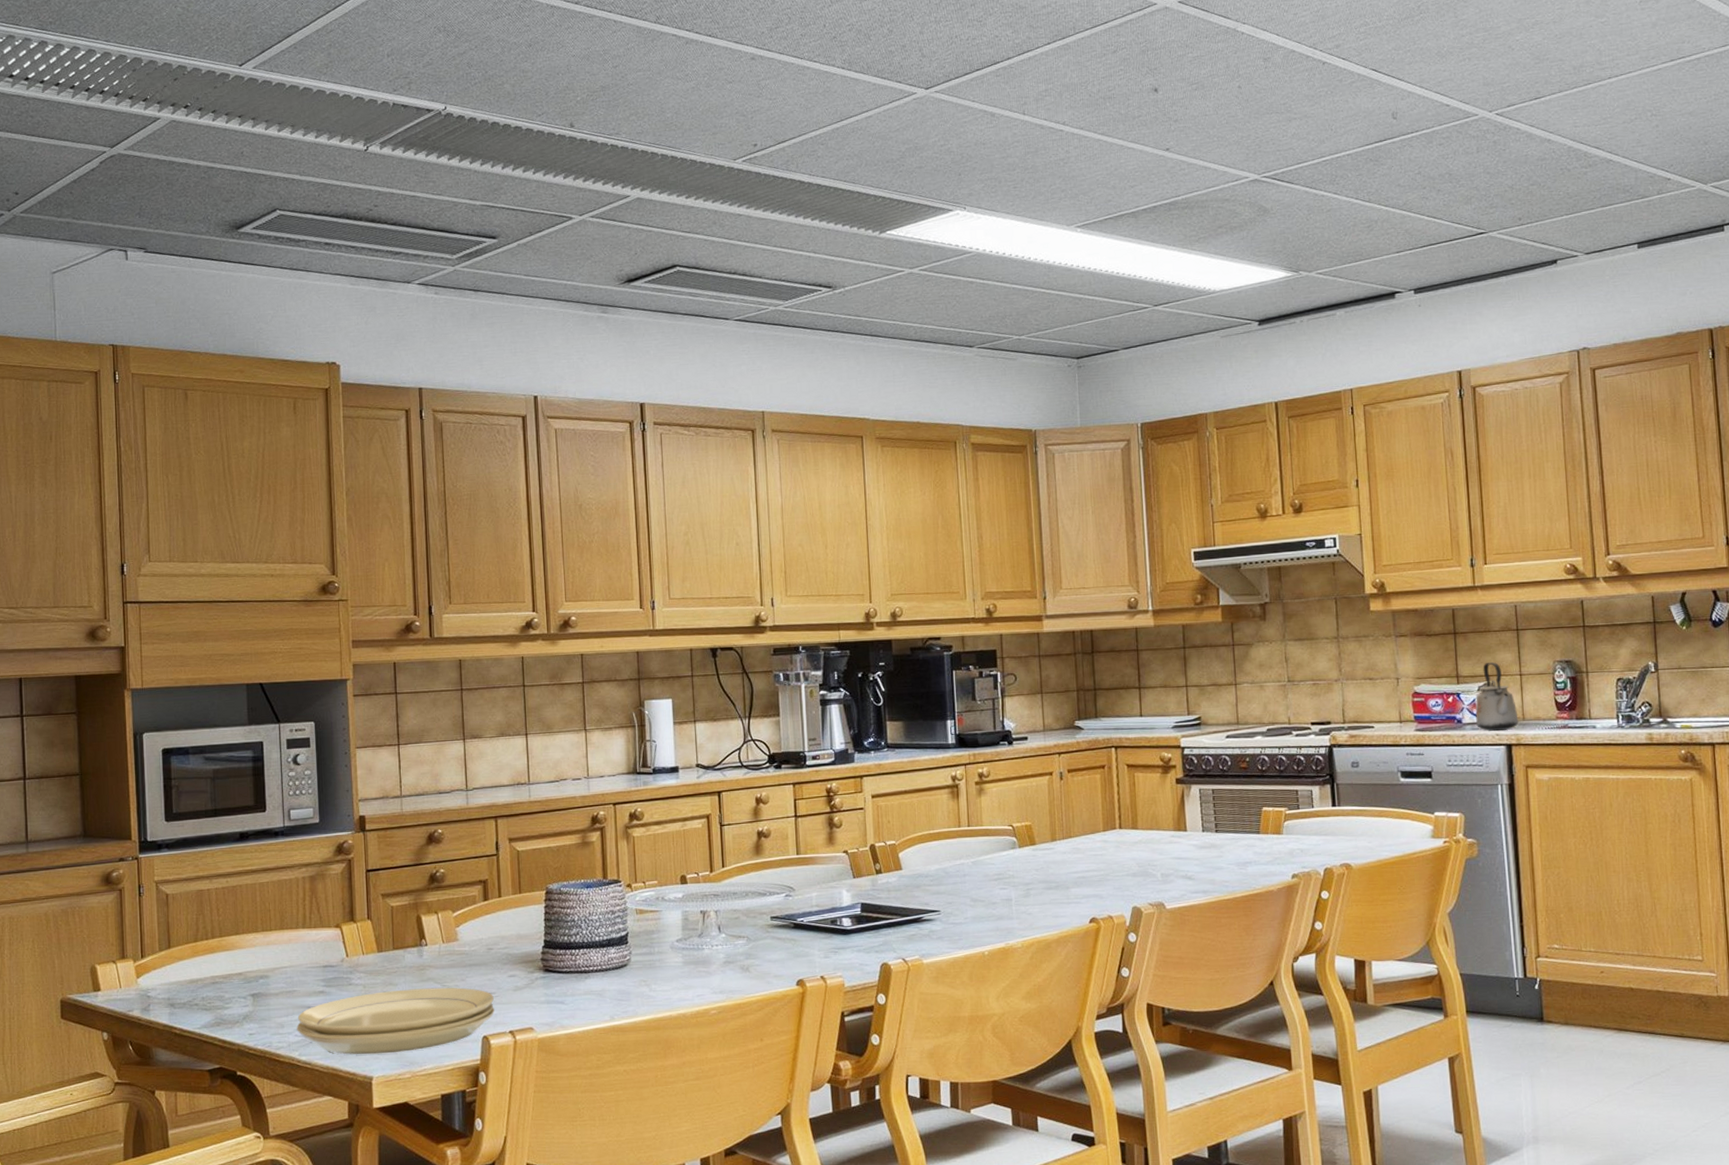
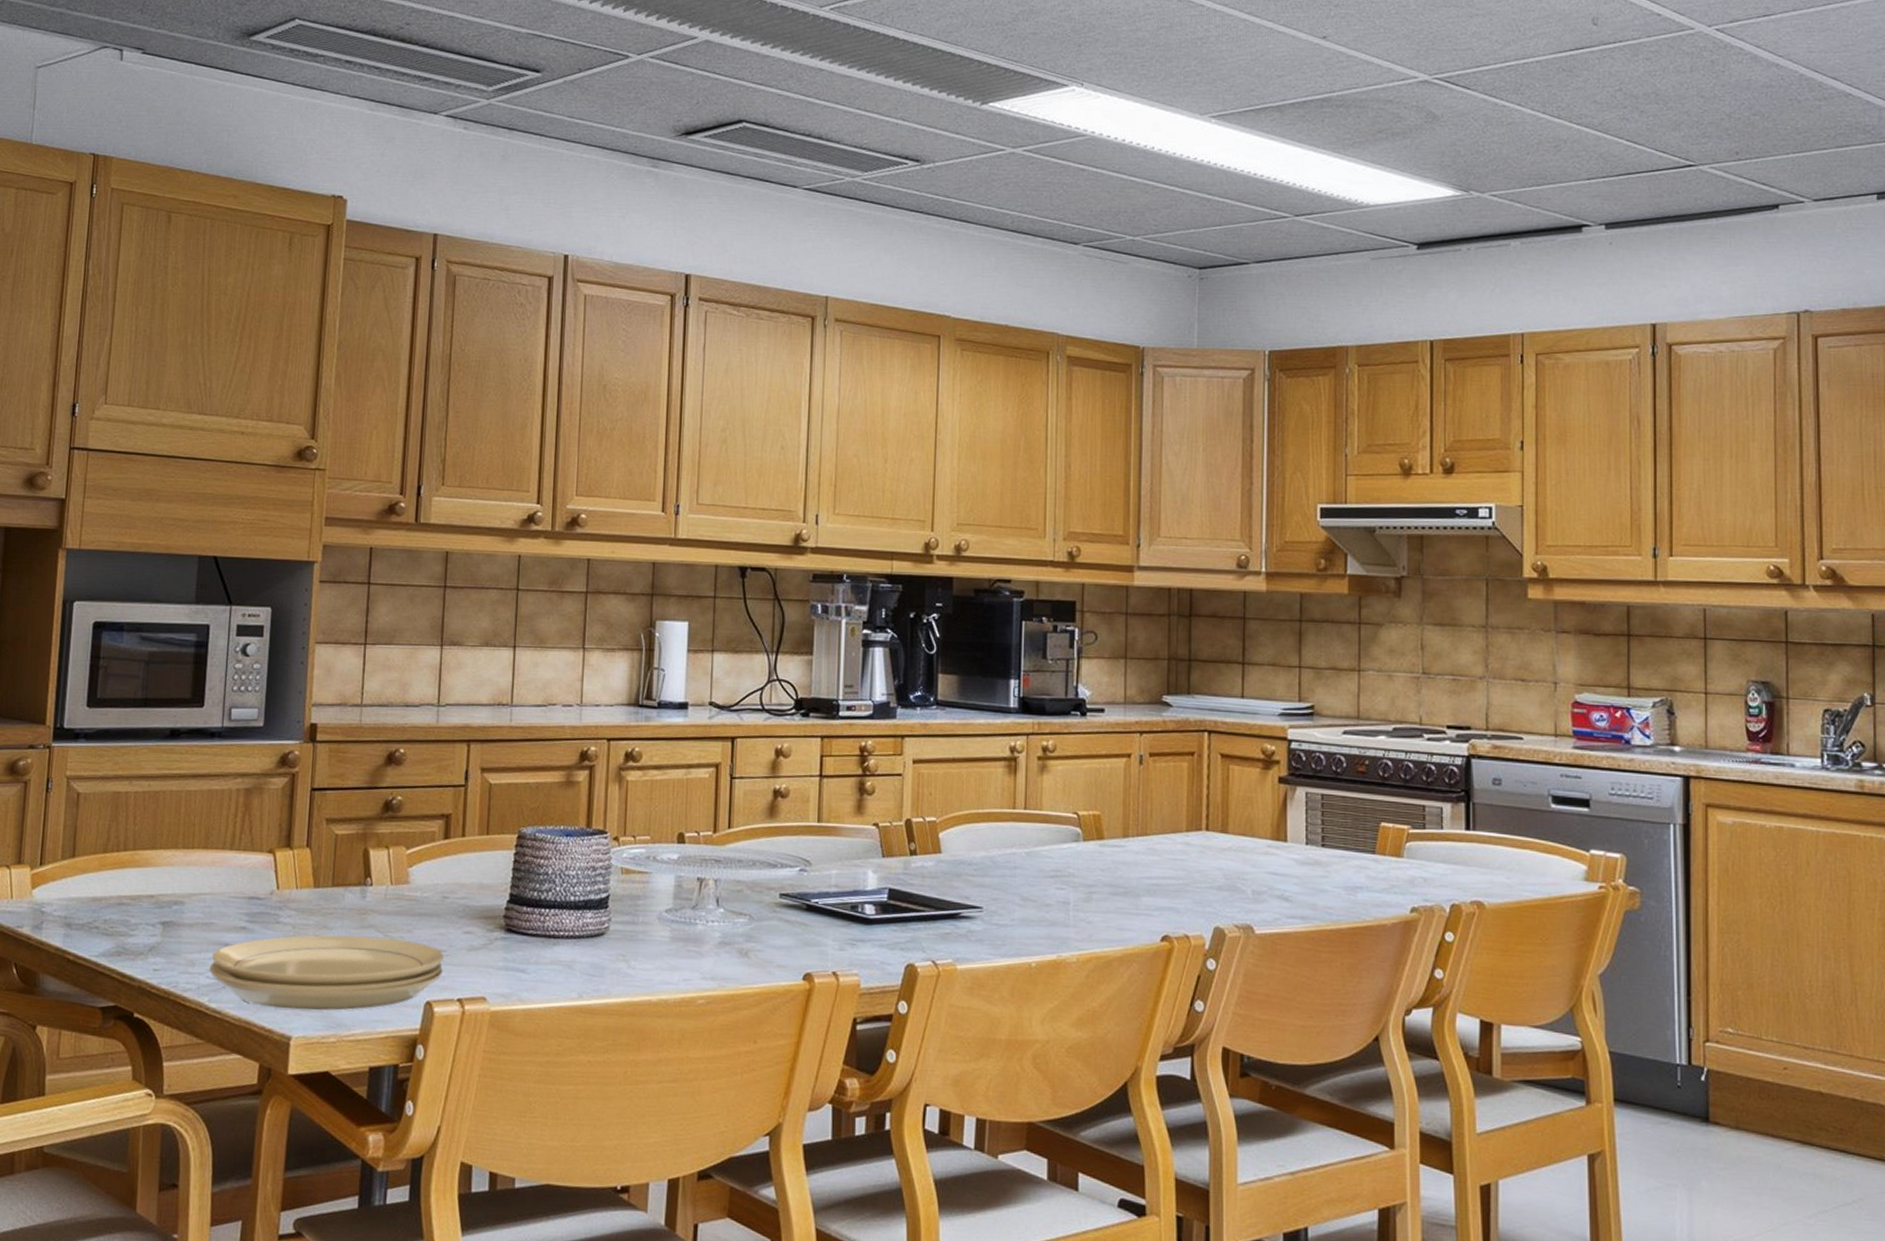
kettle: present [1475,661,1519,731] -> none [1648,674,1700,758]

